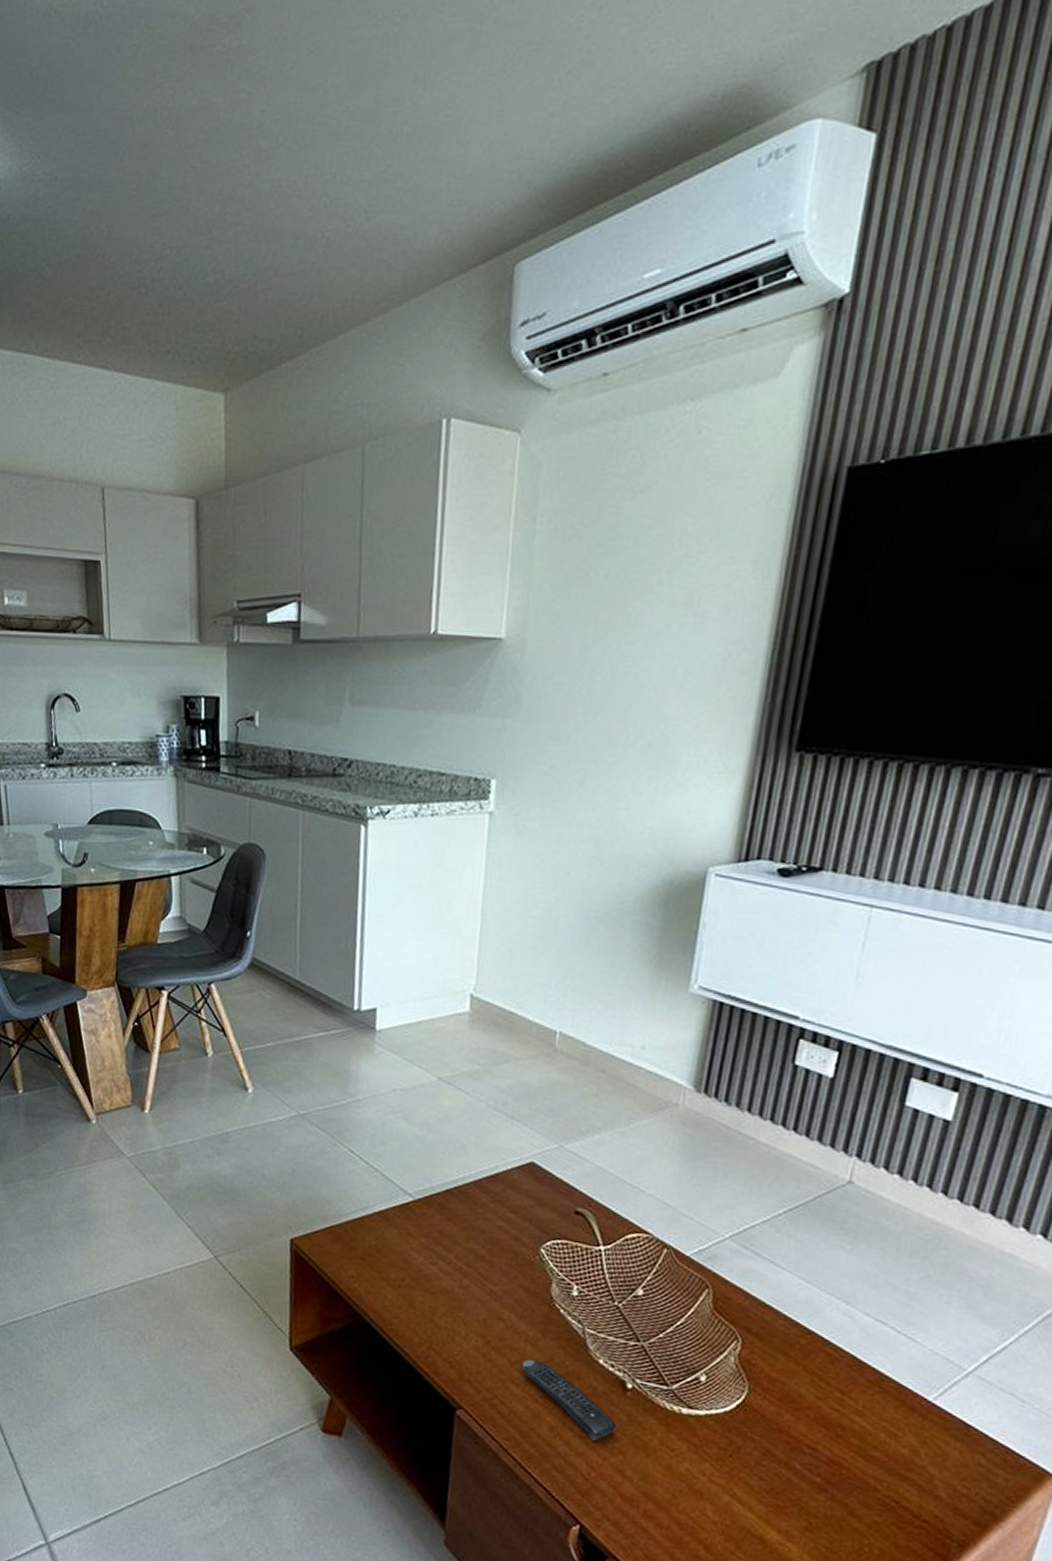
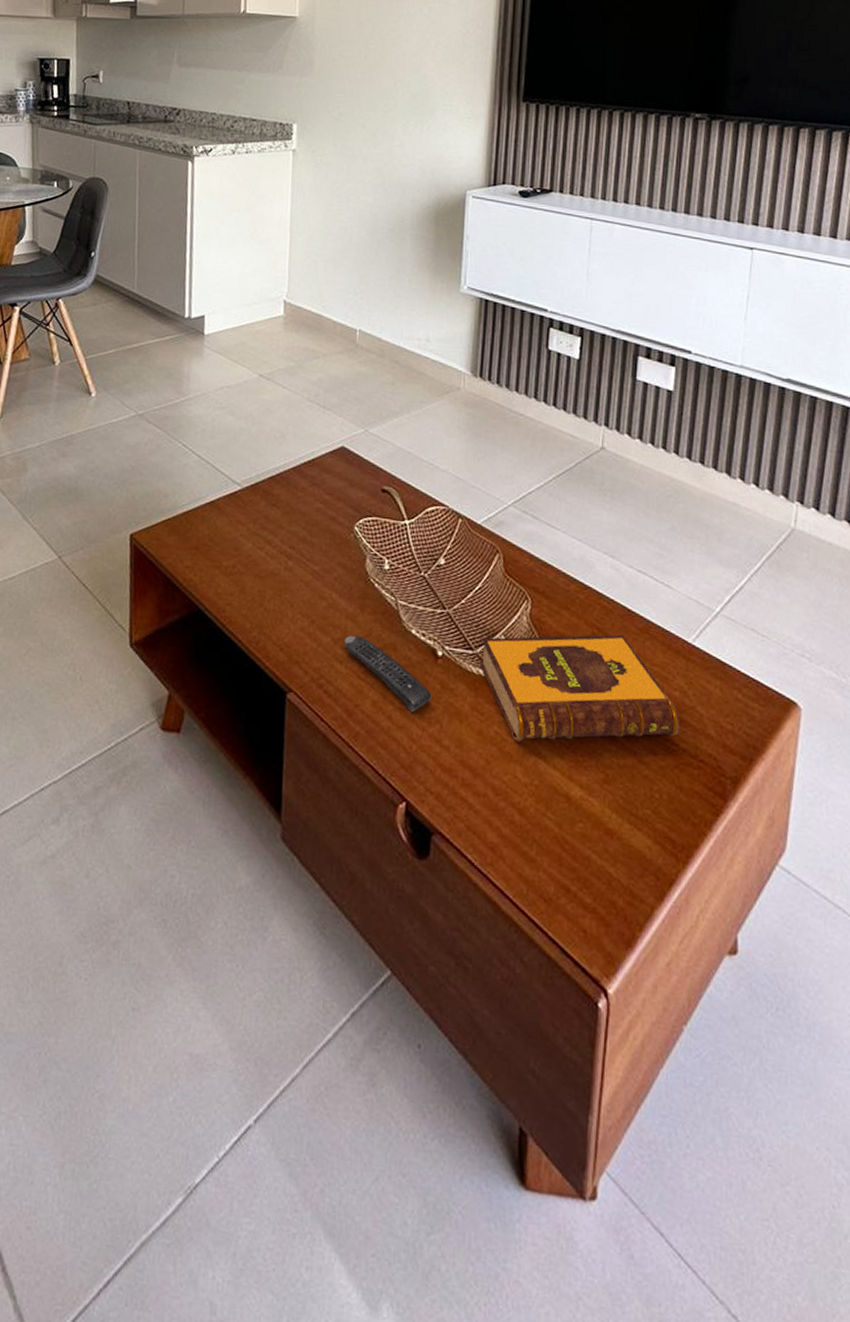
hardback book: none [674,1374,905,1494] -> present [479,634,679,742]

